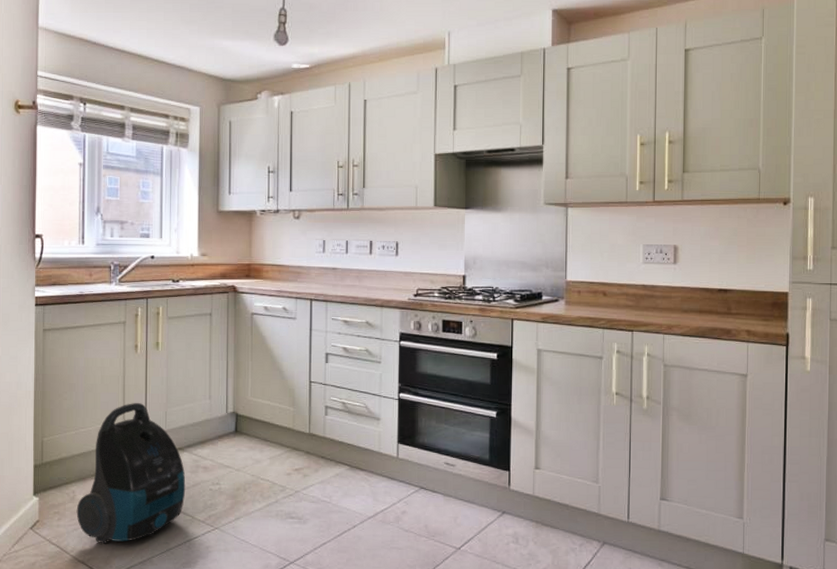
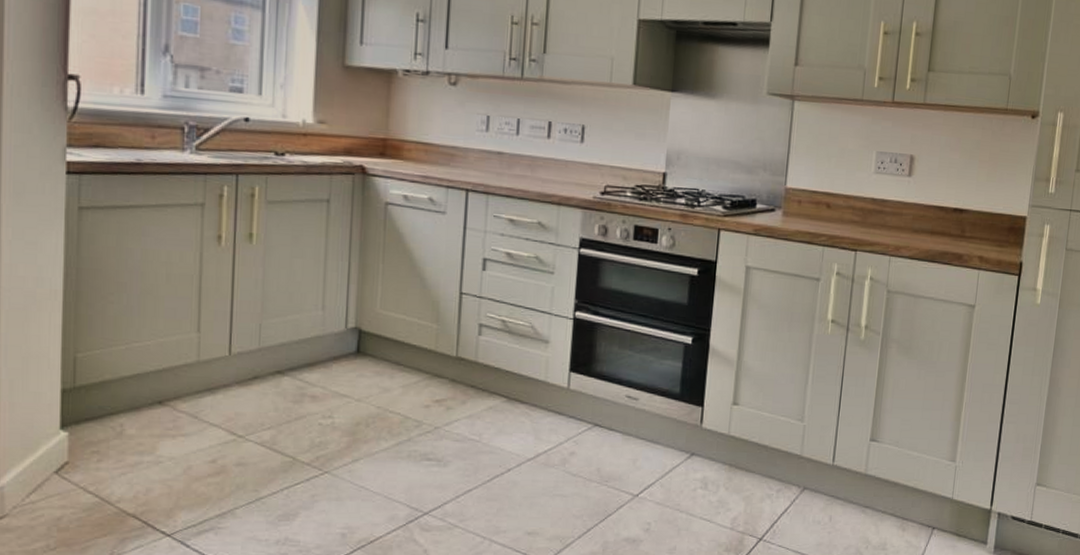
vacuum cleaner: present [76,402,186,544] -> none [125,310,286,492]

